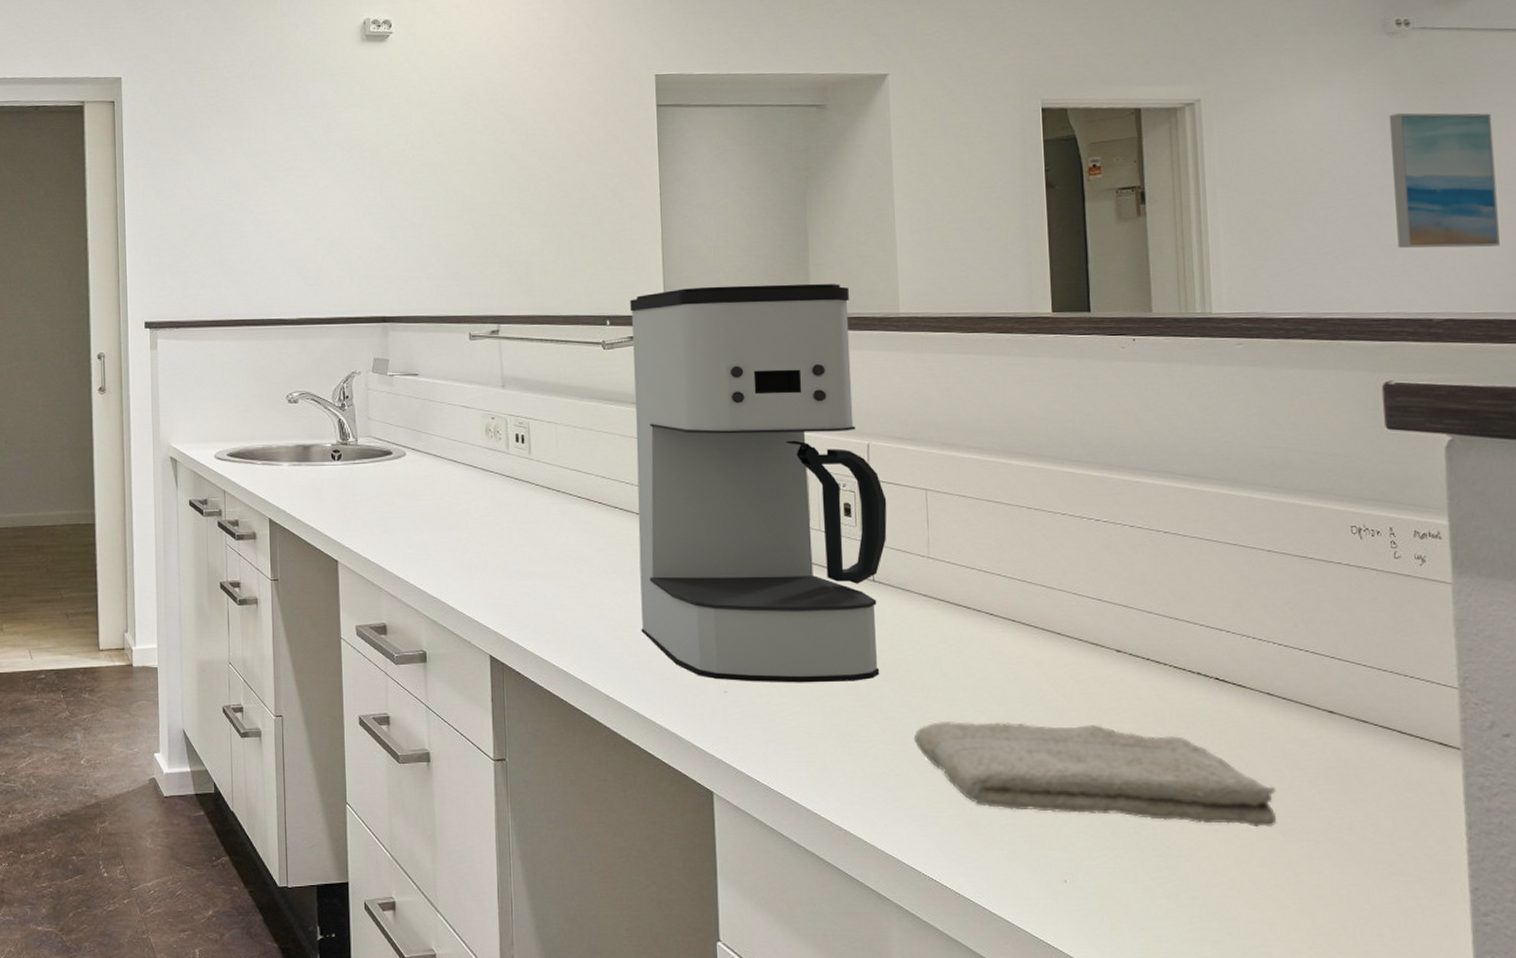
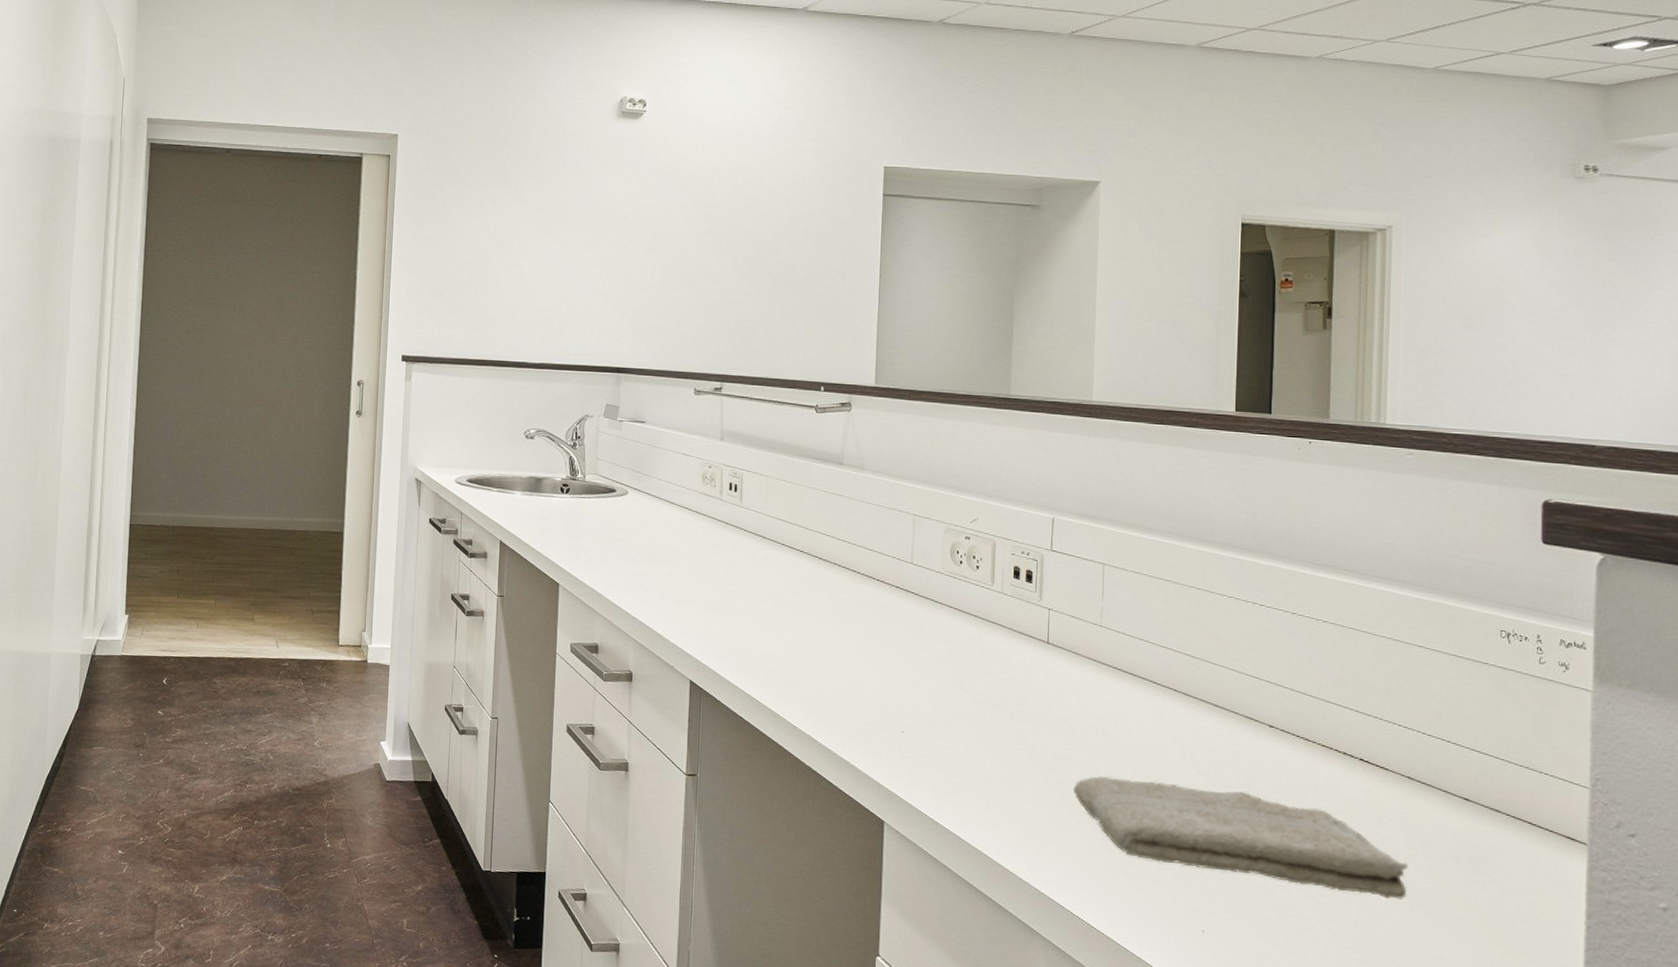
coffee maker: present [630,283,887,683] -> none [830,363,1066,733]
wall art: present [1389,112,1500,249] -> none [1568,252,1669,383]

